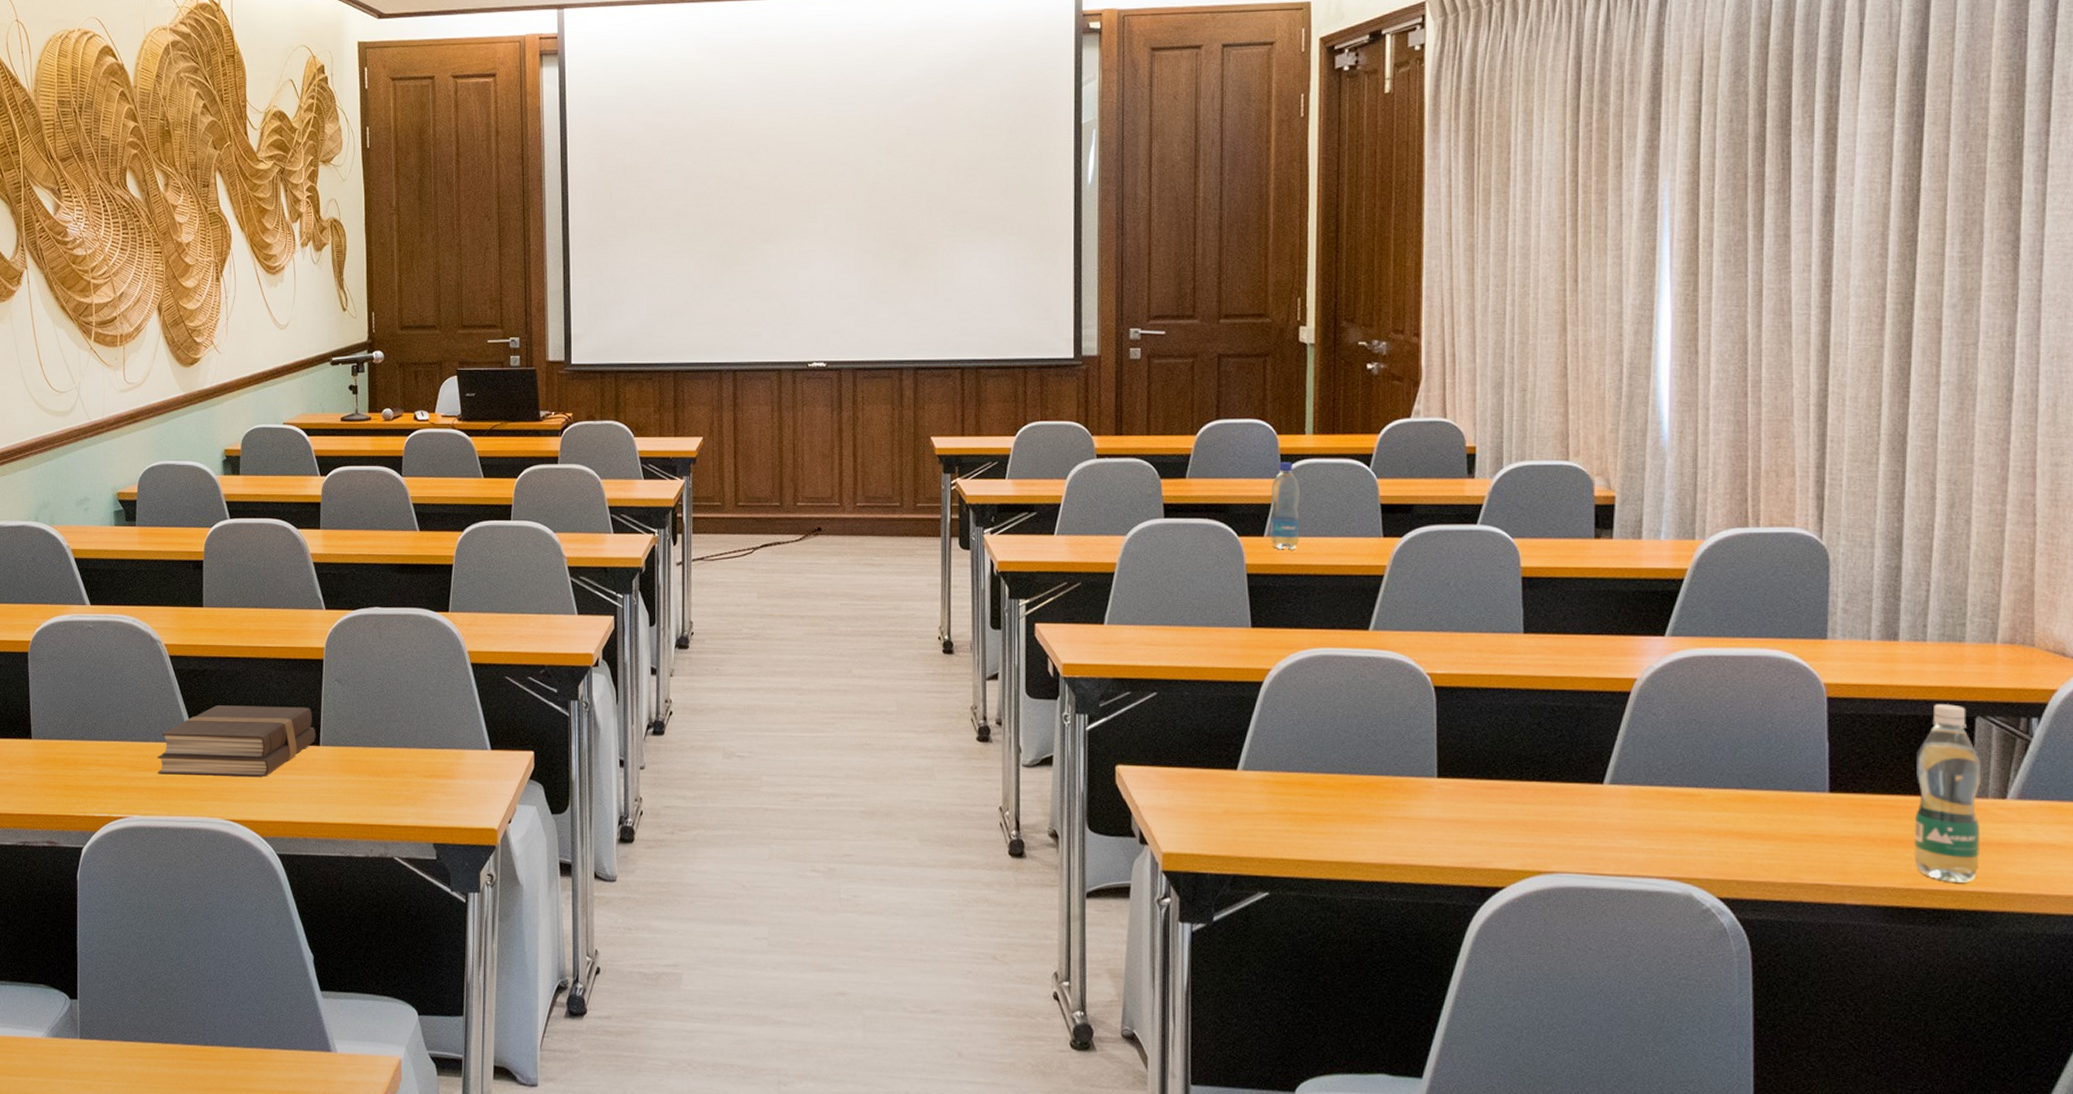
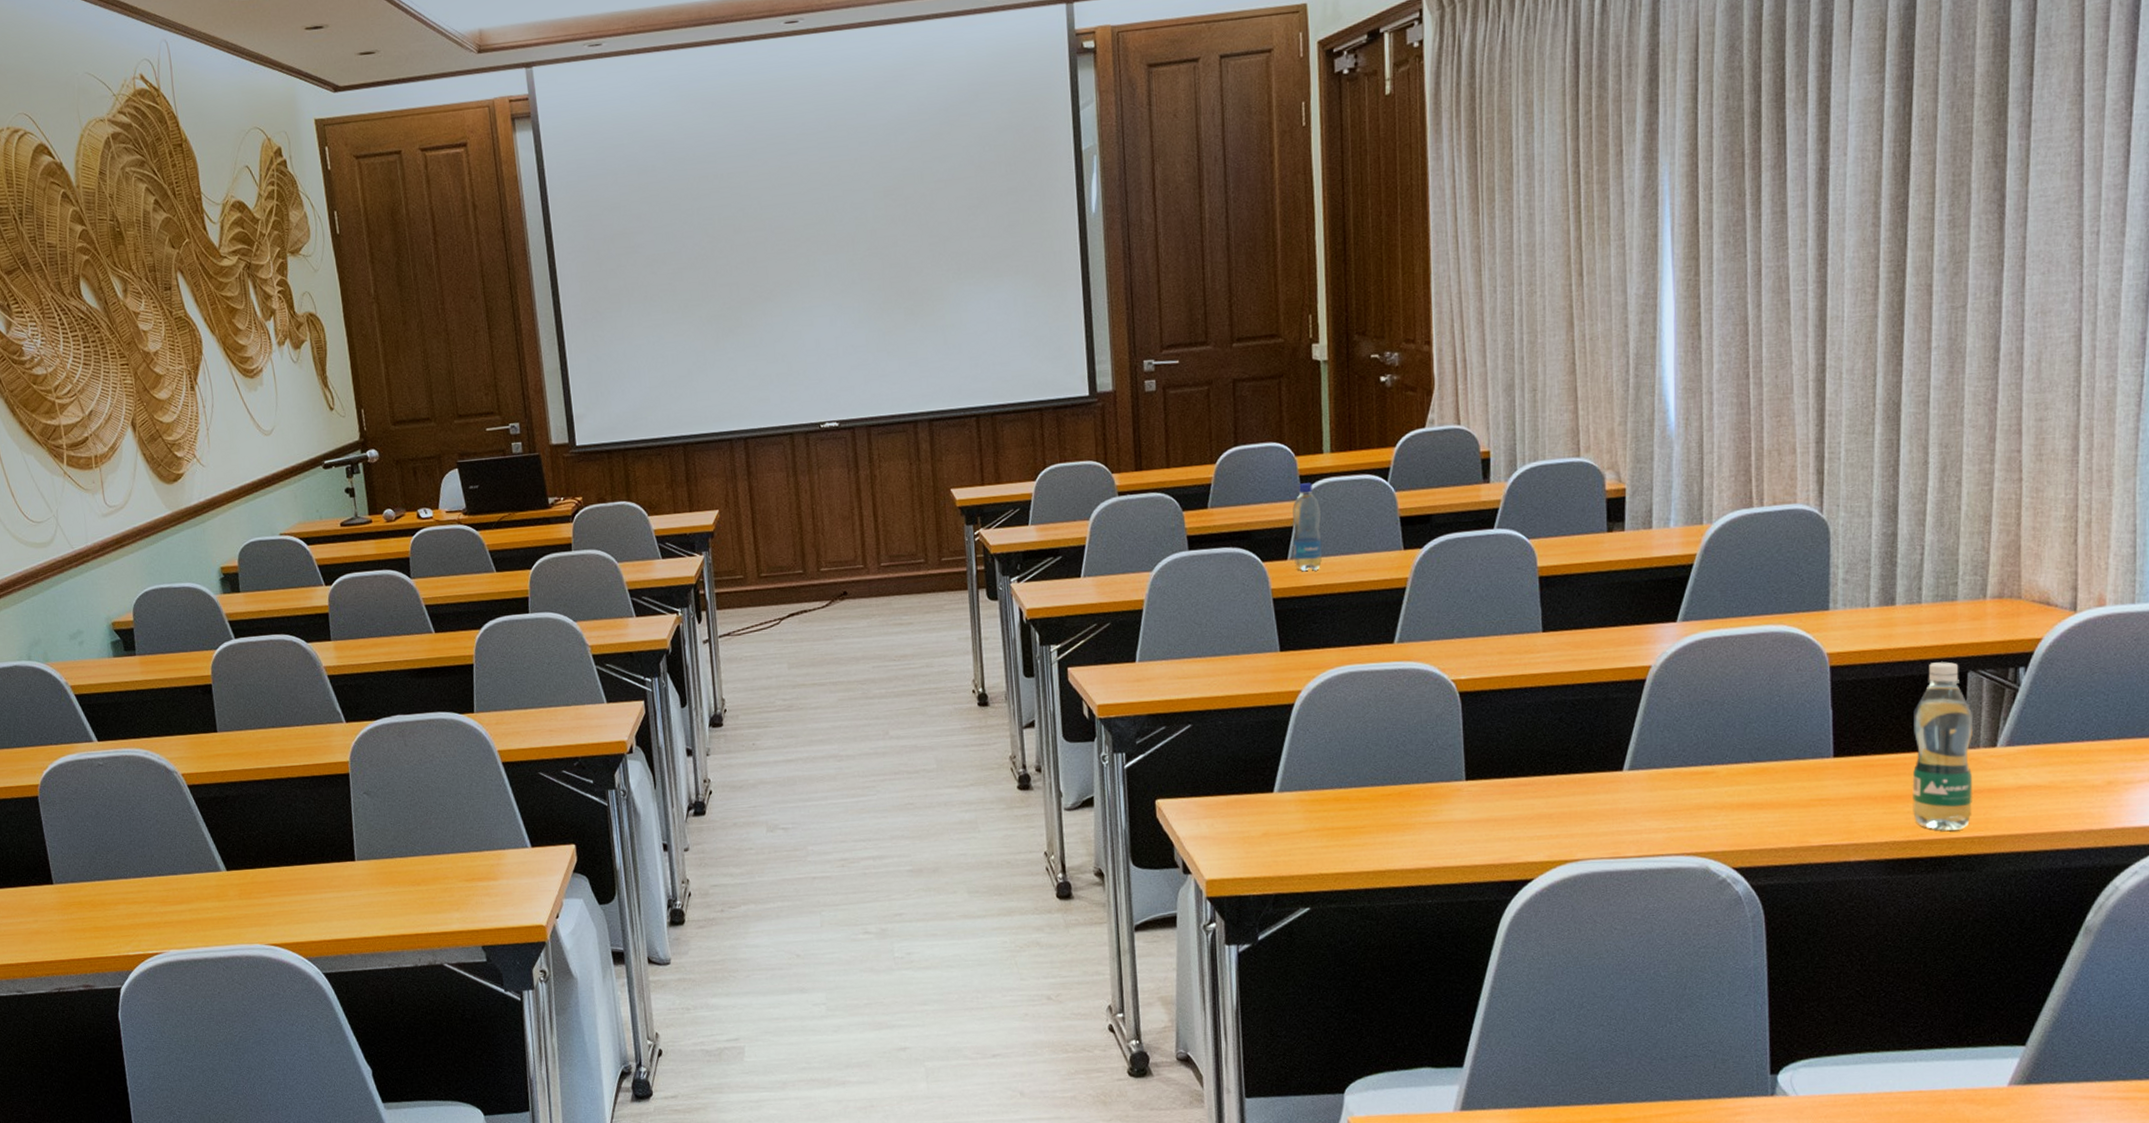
book: present [157,705,316,777] -> none [187,823,350,906]

